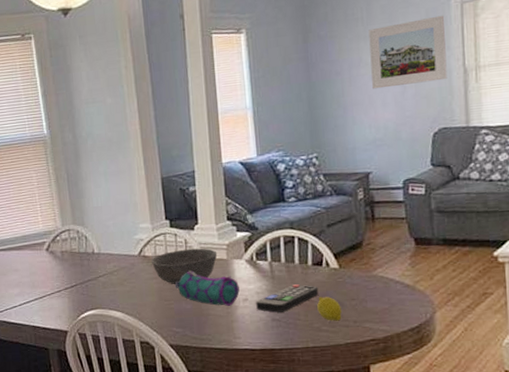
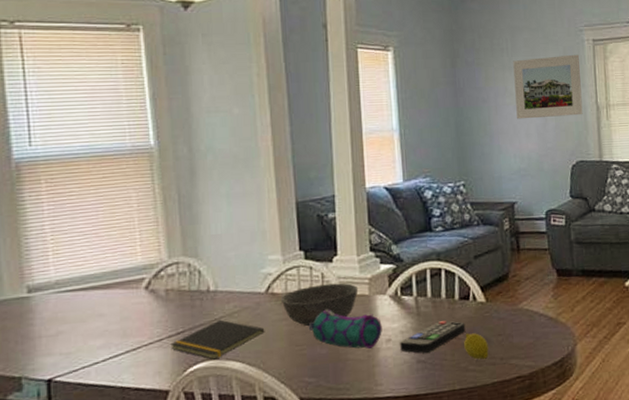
notepad: none [67,276,139,309] -> present [170,319,265,360]

